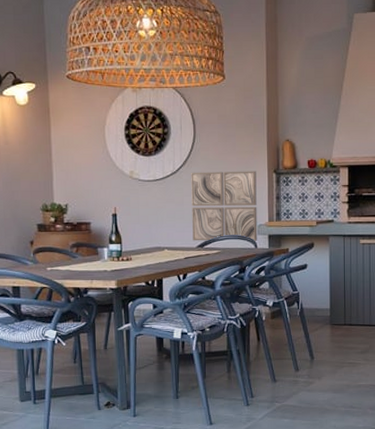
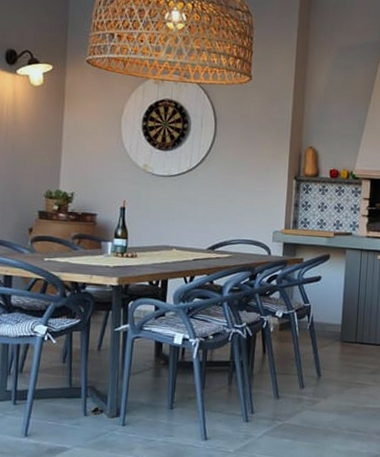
wall art: present [191,171,258,241] -> none [203,171,276,248]

